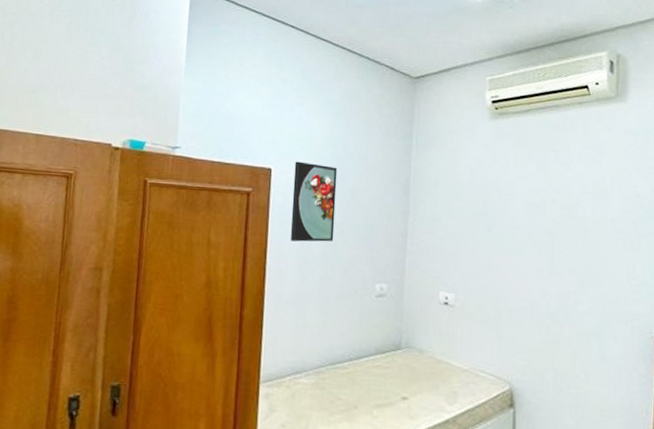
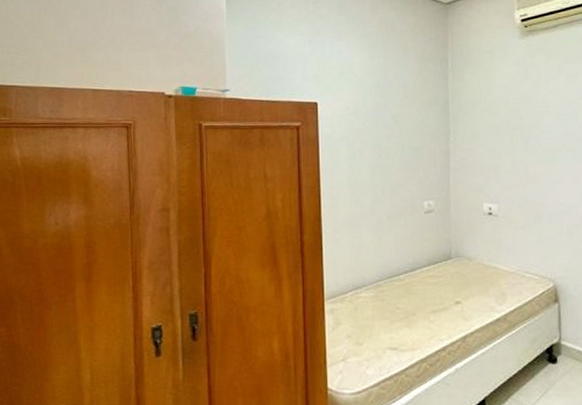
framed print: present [290,161,338,242] -> none [339,93,381,169]

